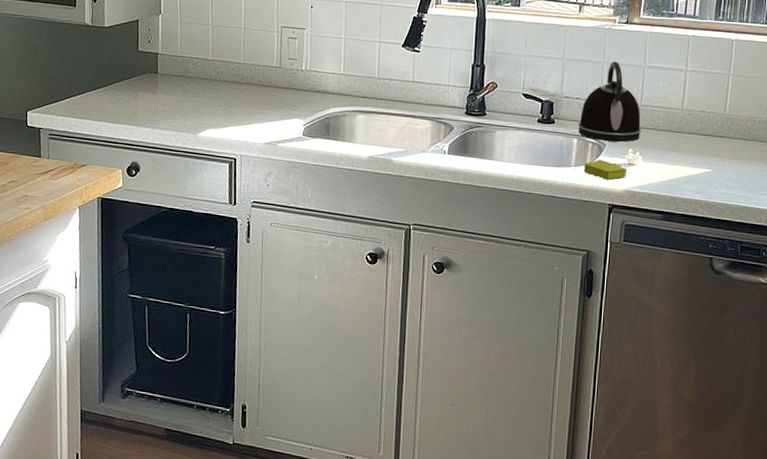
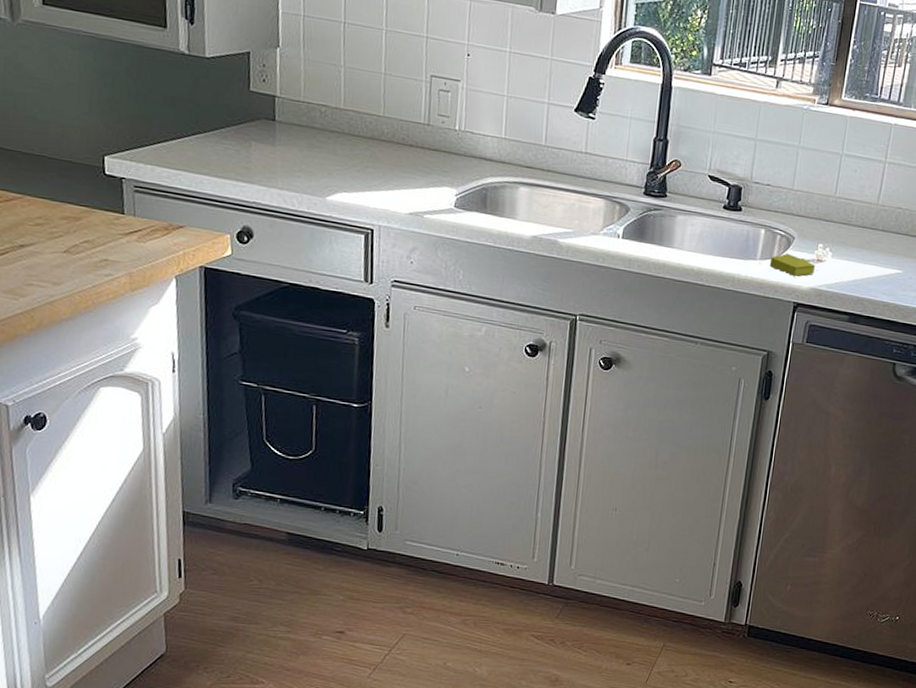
kettle: present [578,61,642,142] -> none [766,146,834,236]

